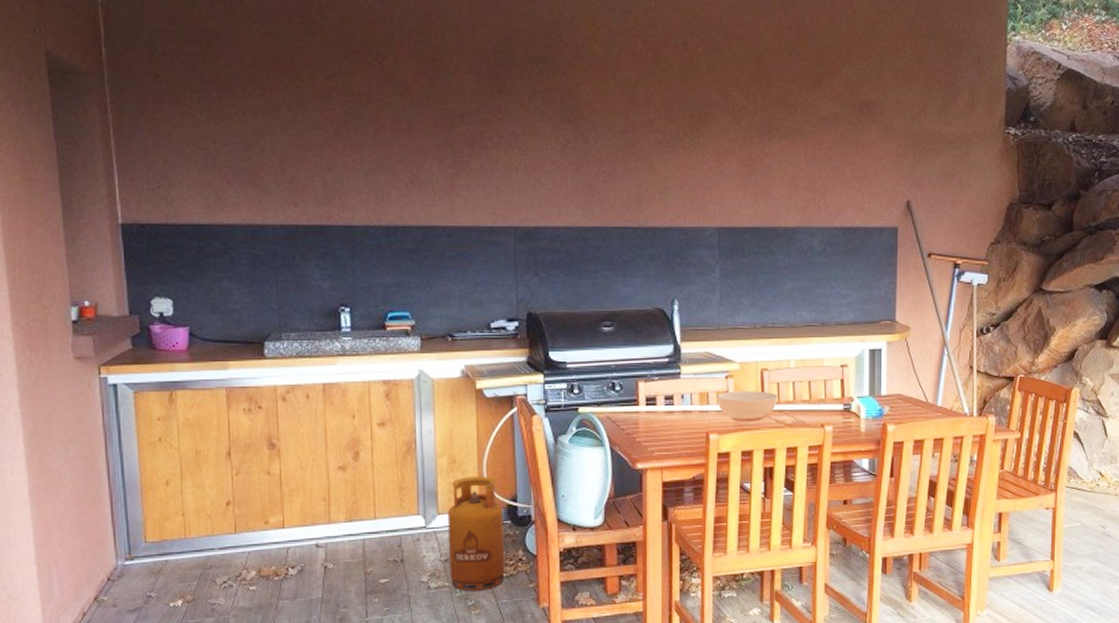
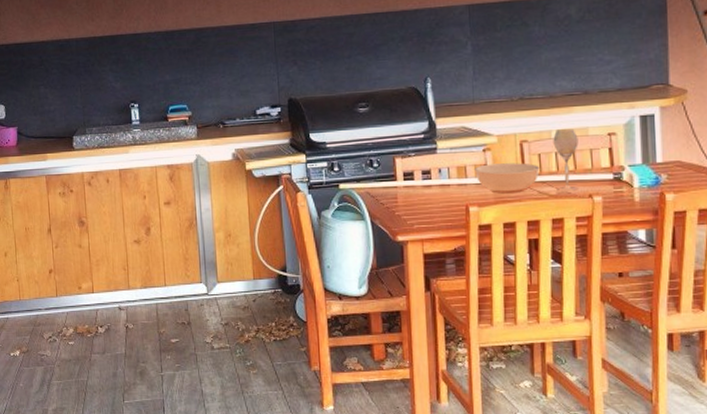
gas cylinder: present [447,475,505,591] -> none [225,248,278,352]
wineglass: none [791,359,814,422] -> present [553,129,579,193]

